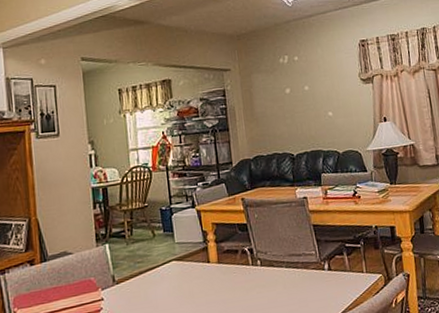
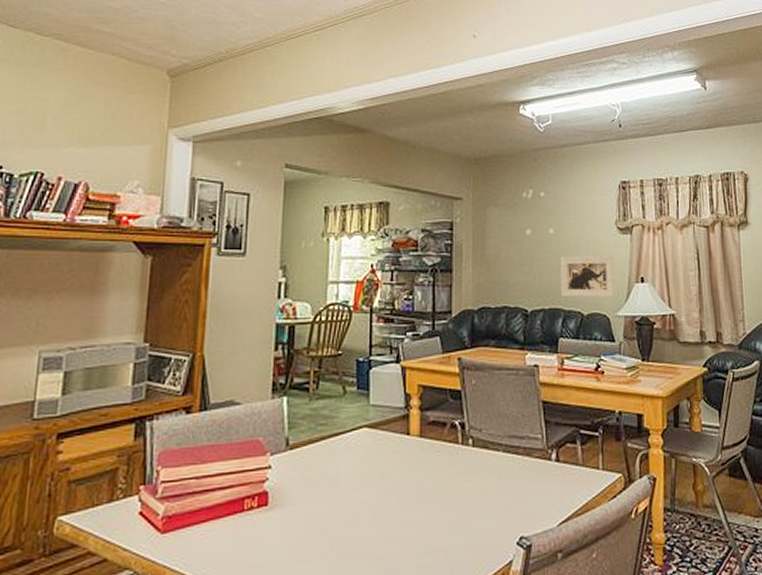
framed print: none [316,102,364,140] -> present [560,255,615,297]

